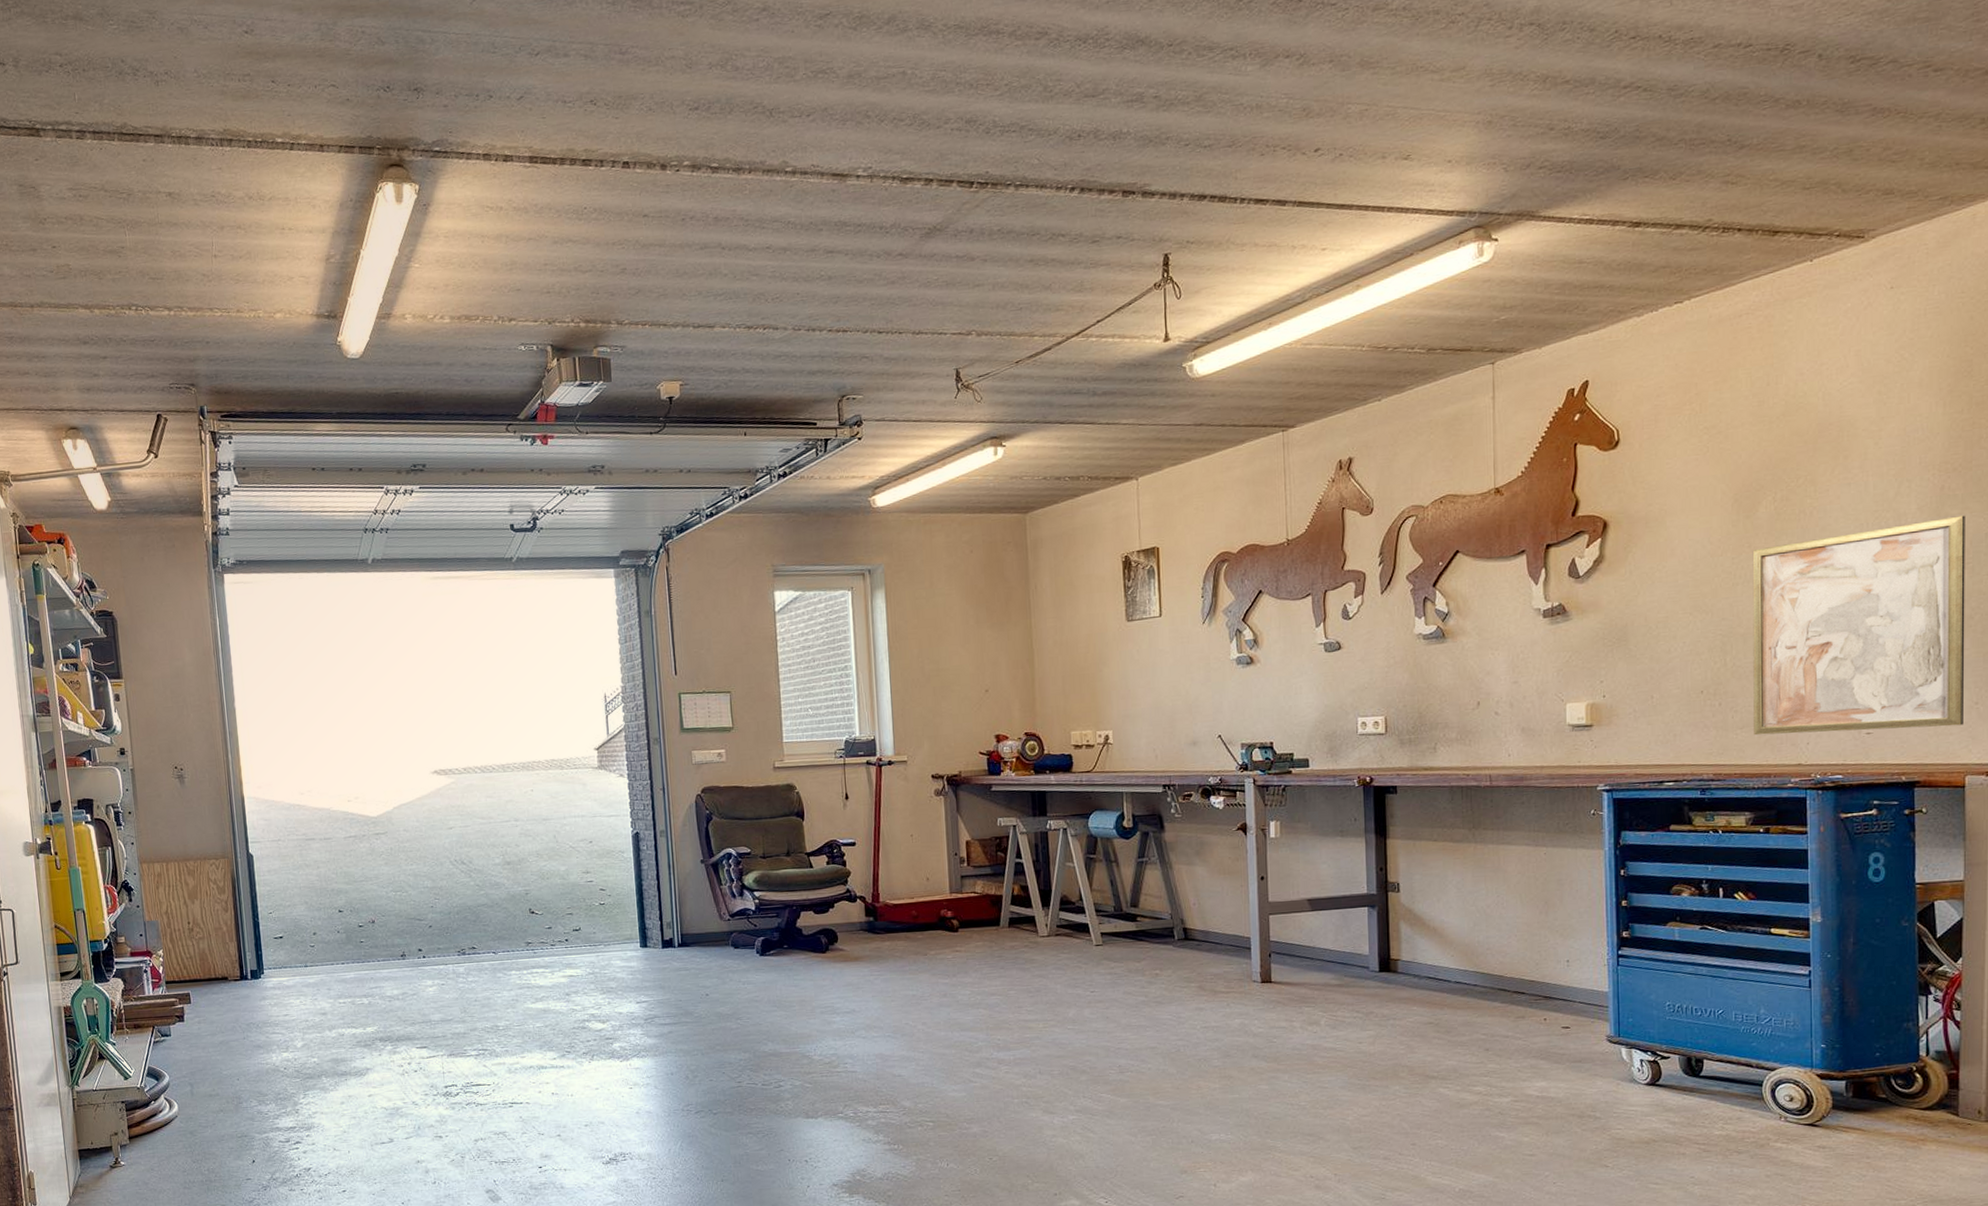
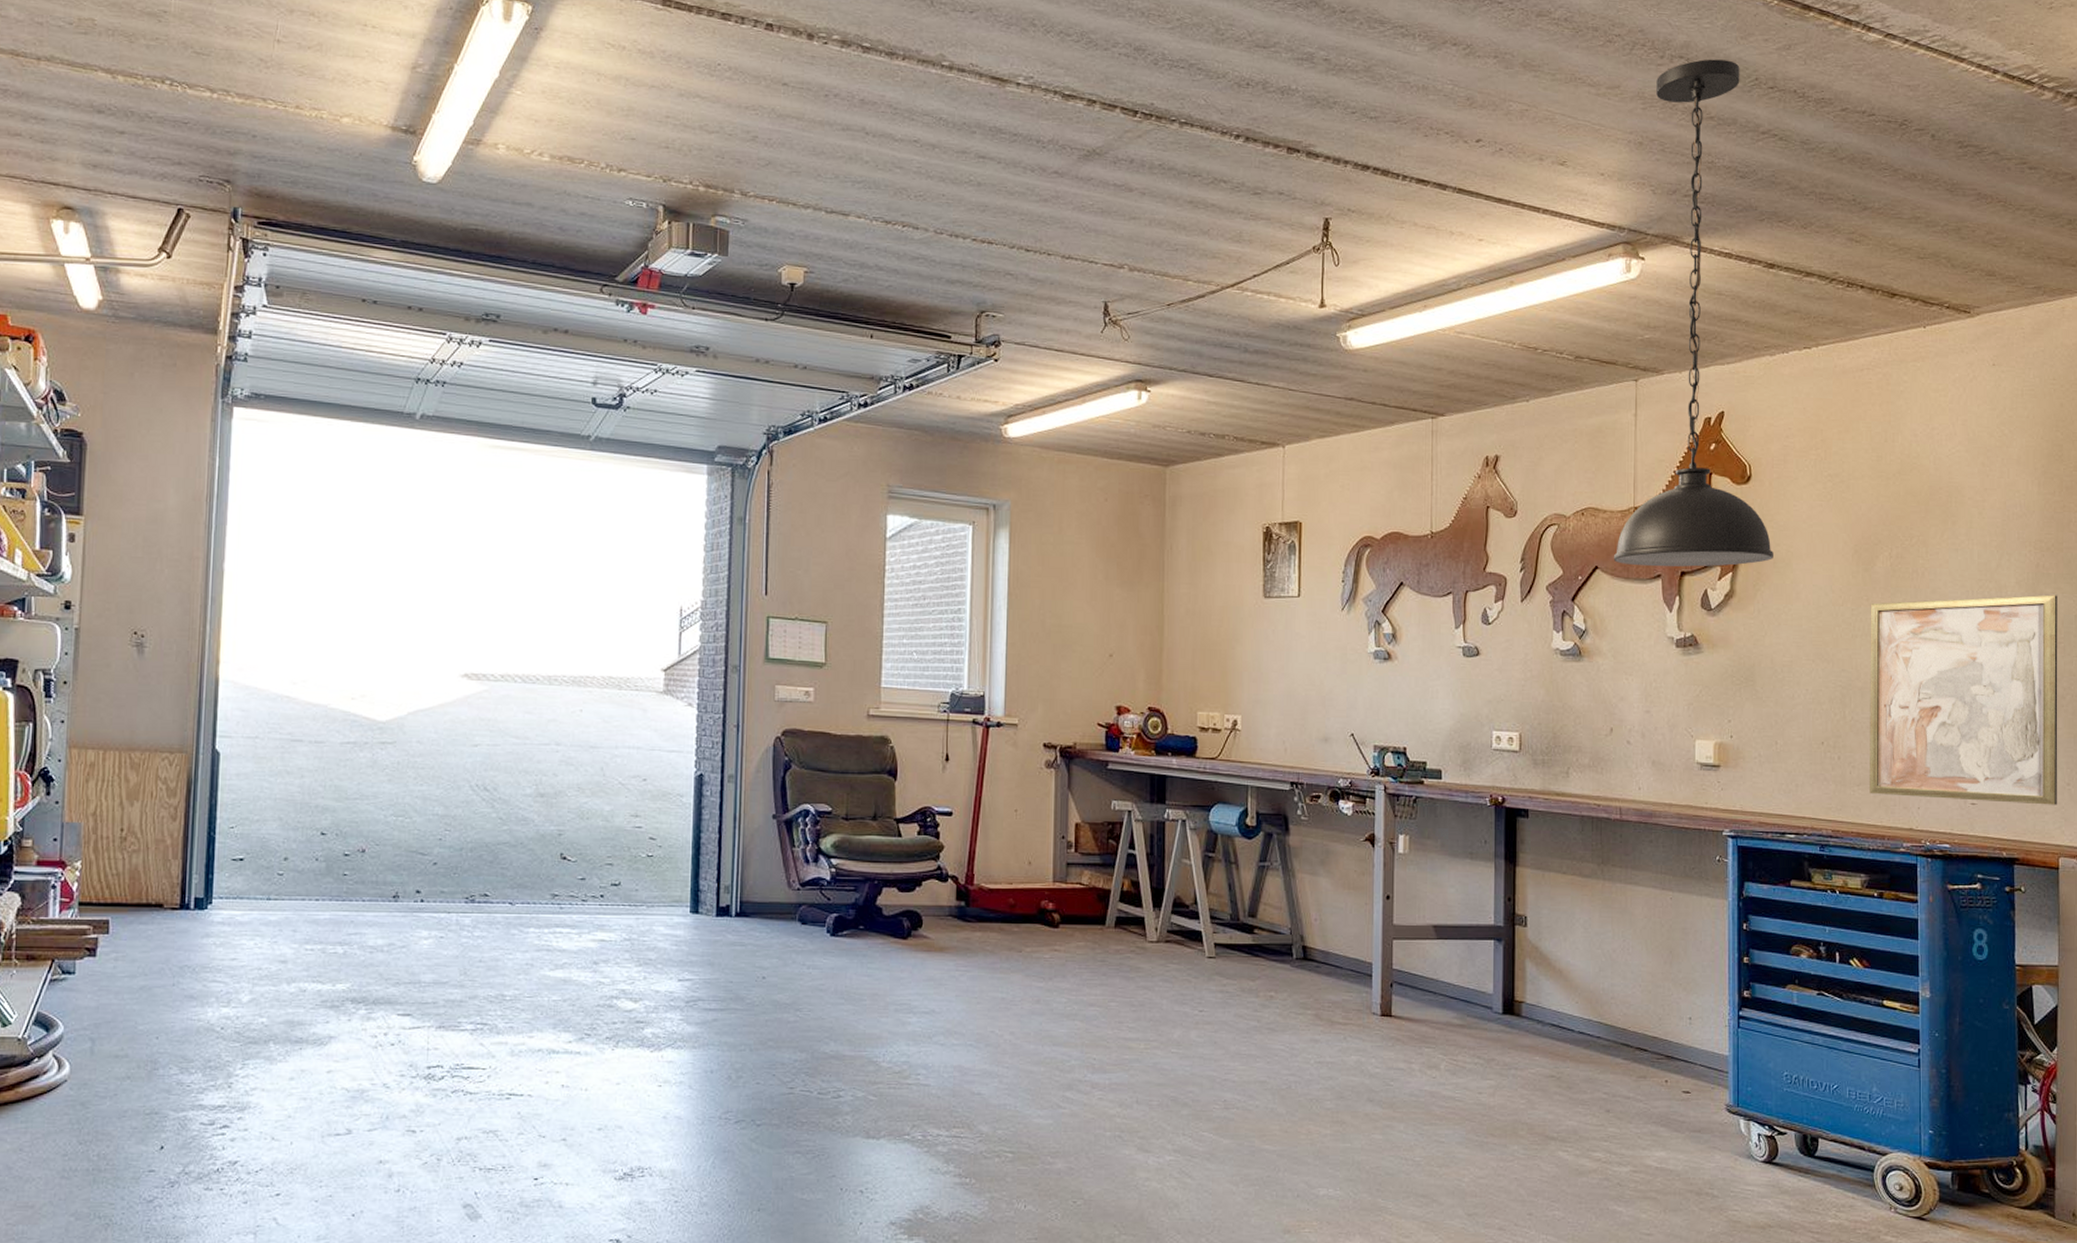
light fixture: none [1474,17,1645,545] -> present [1613,59,1773,567]

